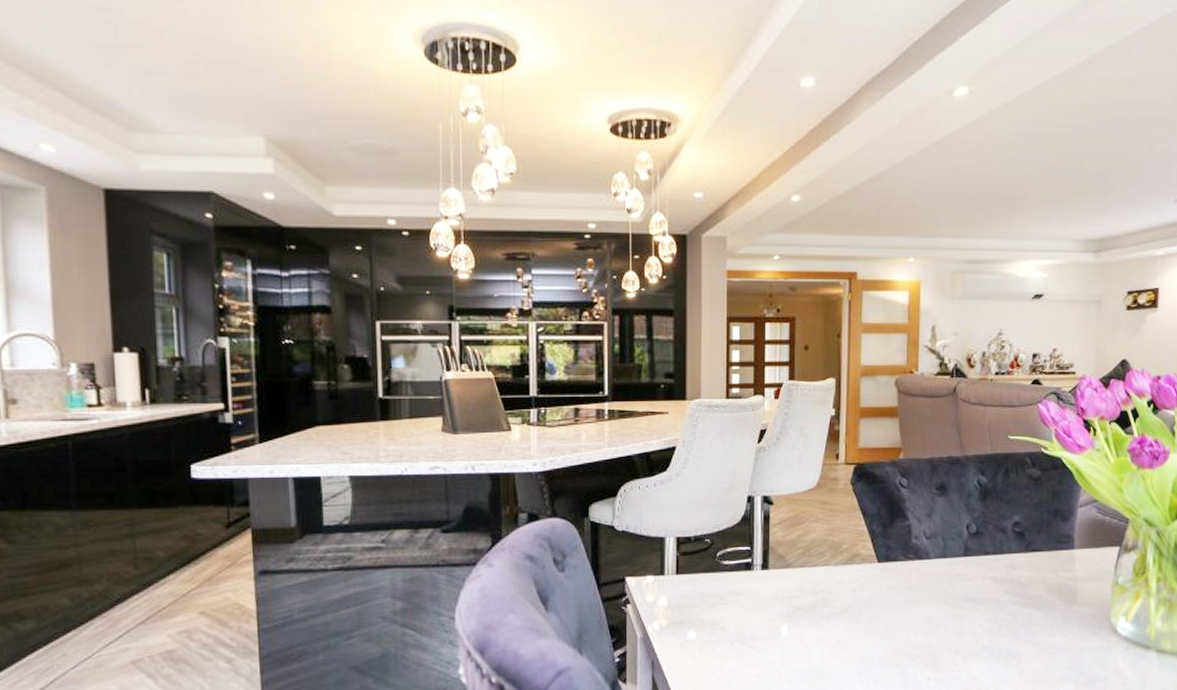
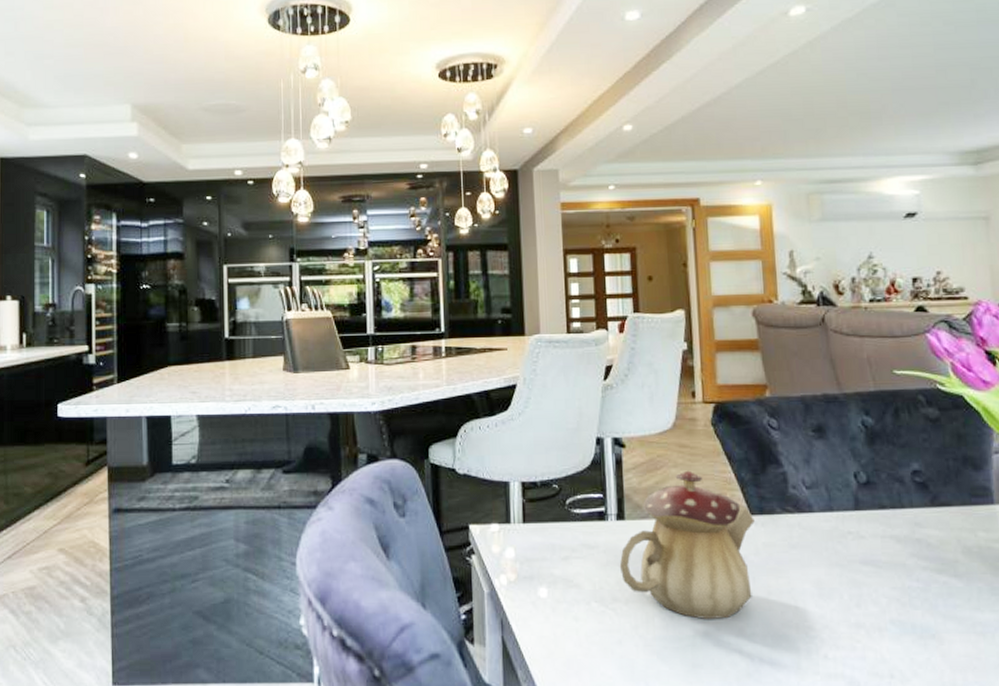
teapot: none [761,524,881,652] -> present [619,470,755,619]

